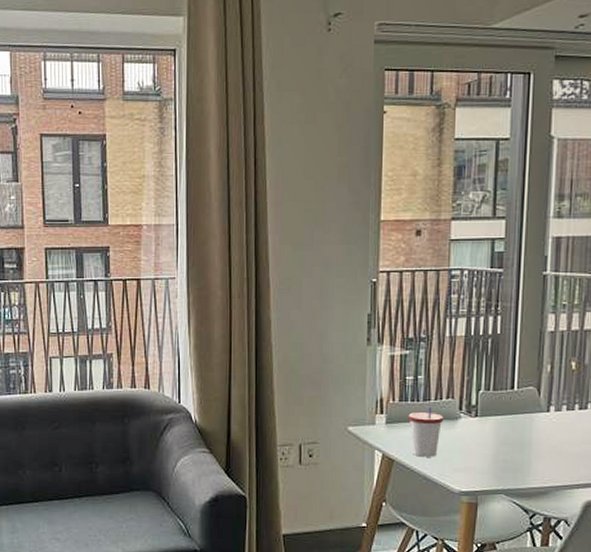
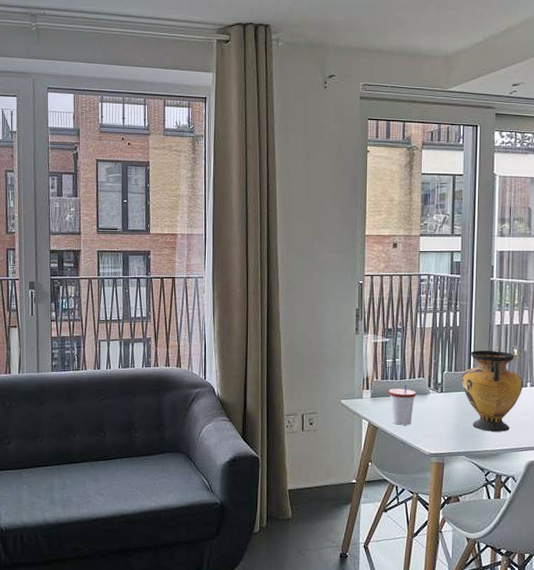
vase: none [502,364,583,465] -> present [462,350,524,432]

